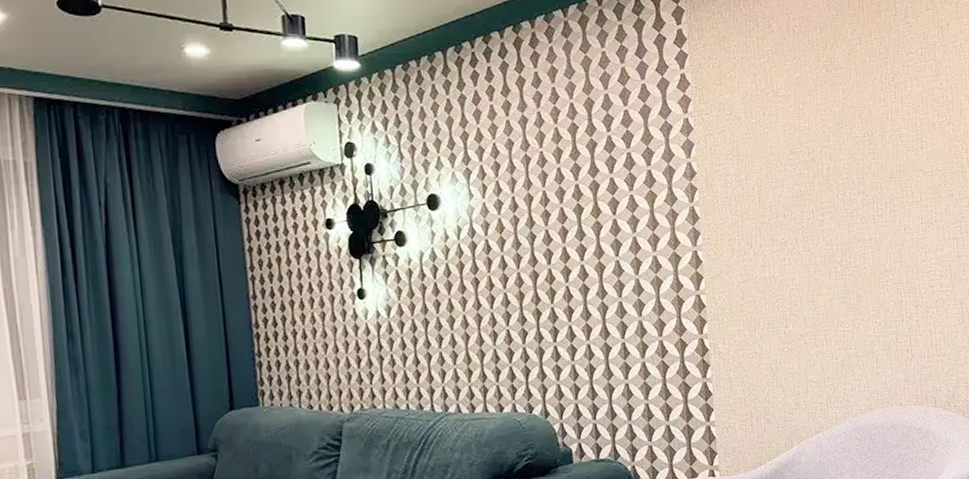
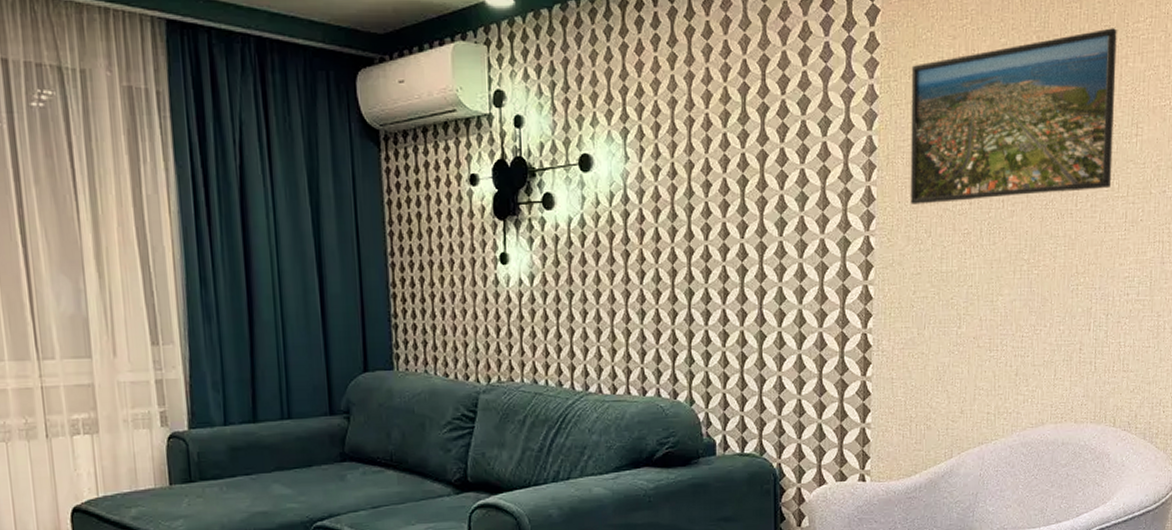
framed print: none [720,59,906,220] -> present [910,28,1117,204]

